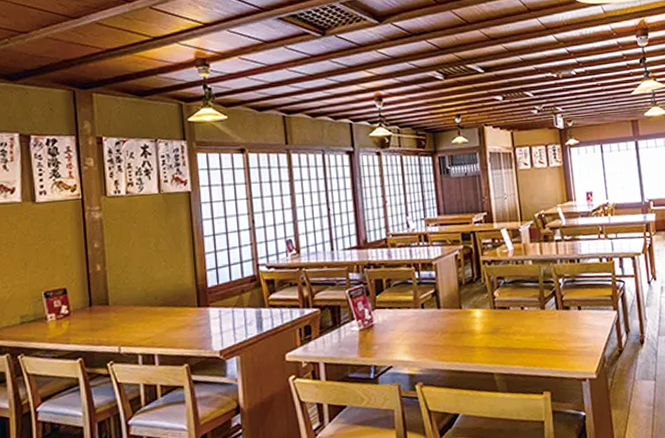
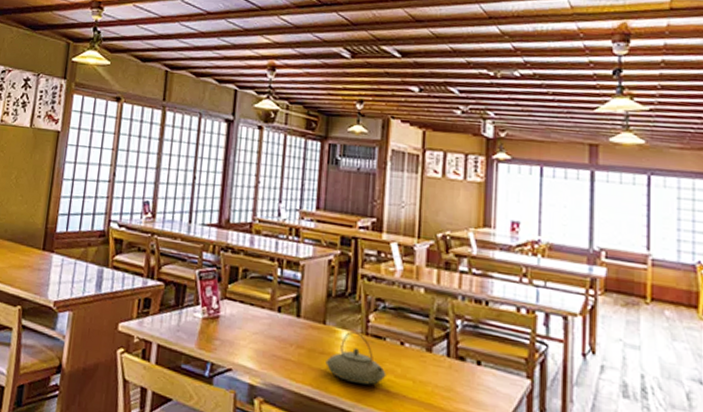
teapot: none [467,308,515,350] -> present [326,331,386,385]

